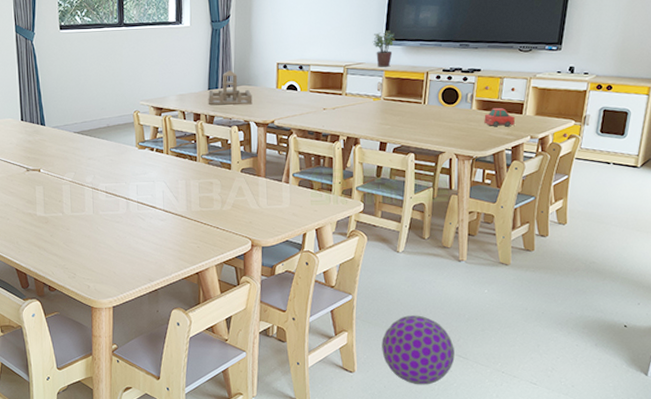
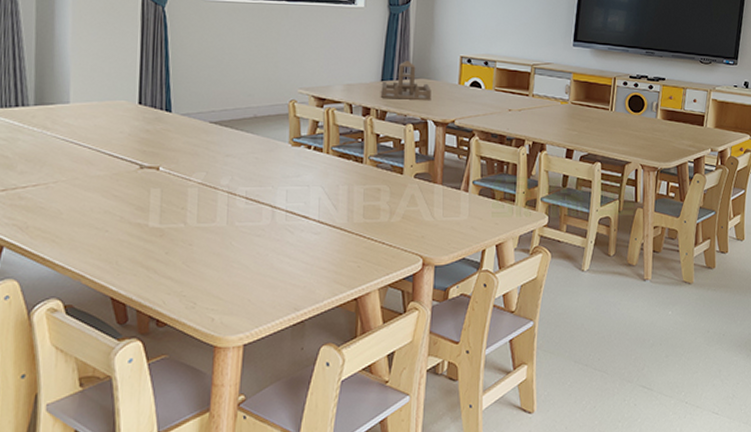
potted plant: present [372,30,396,67] -> none [561,31,585,69]
ball: present [381,315,455,385] -> none [564,342,639,424]
toy car: present [484,107,516,127] -> none [668,118,697,138]

